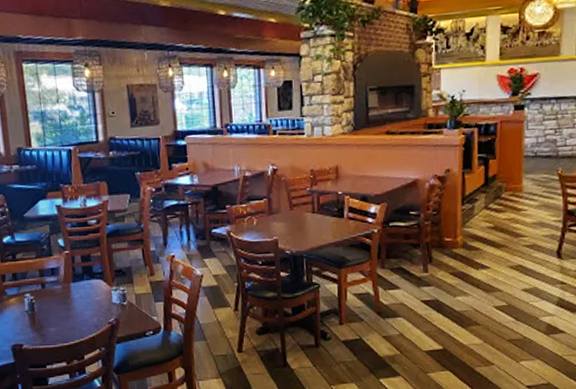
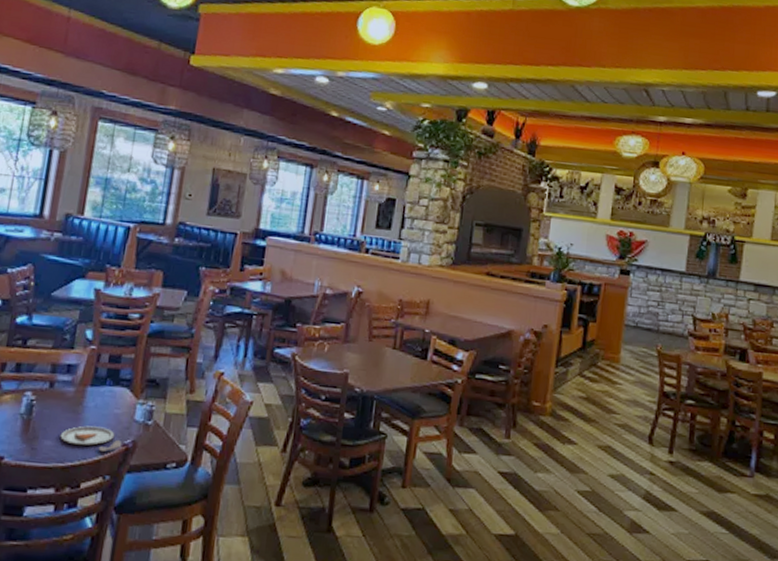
dinner plate: none [59,312,108,331] -> present [60,425,122,453]

